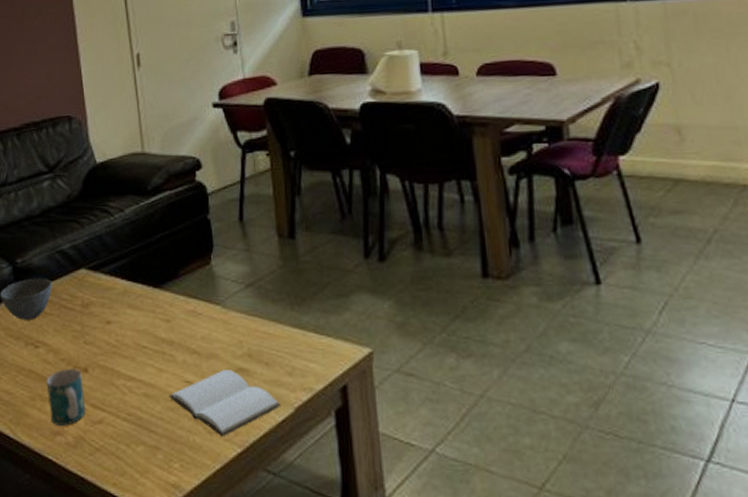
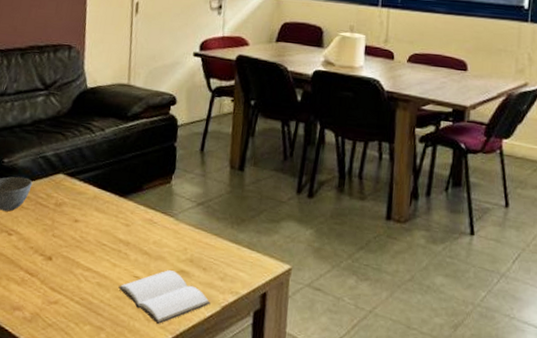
mug: present [46,368,86,426] -> none [12,255,46,303]

